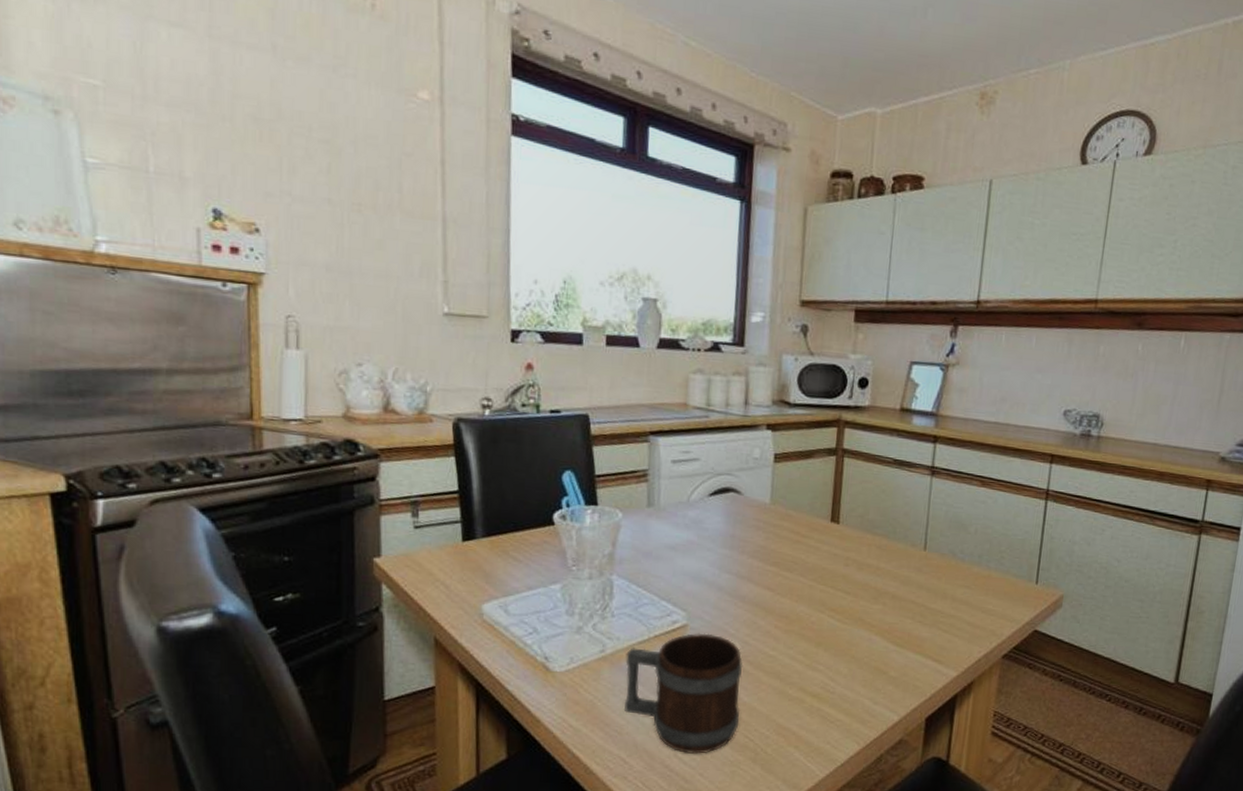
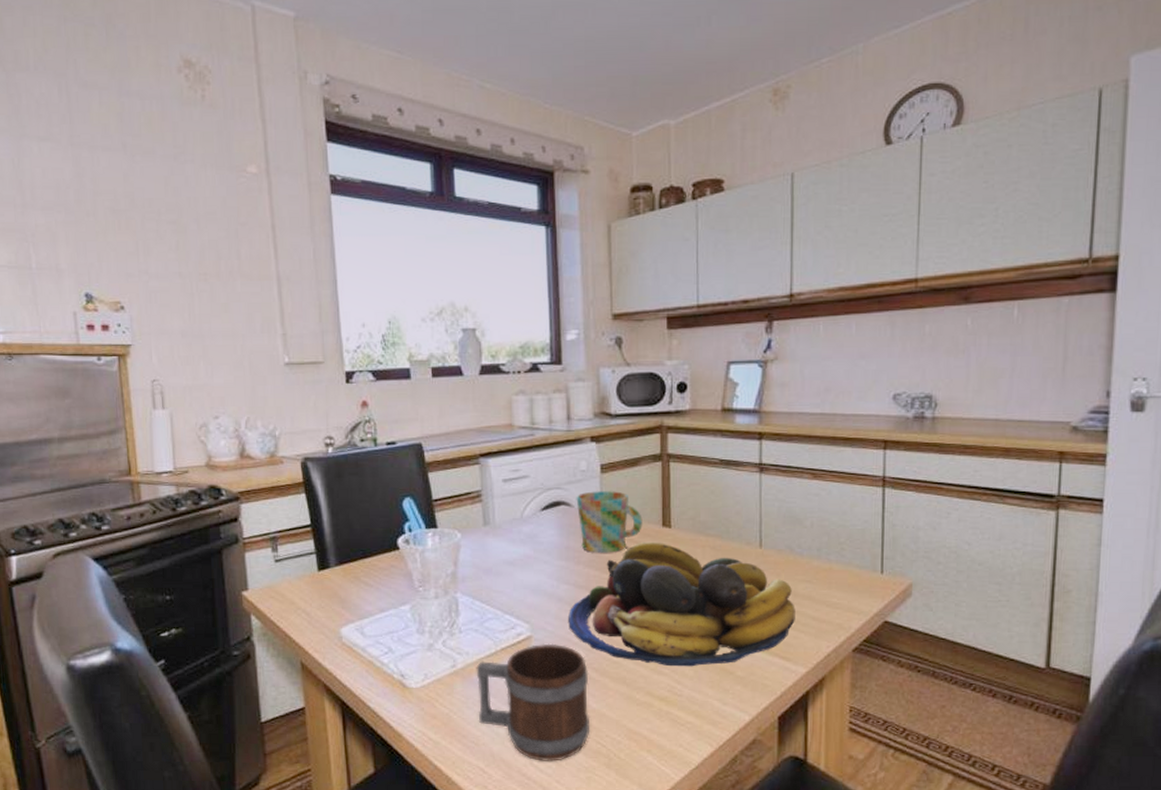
fruit bowl: none [727,536,953,665] -> present [568,541,795,667]
mug: none [746,480,812,545] -> present [576,491,643,553]

